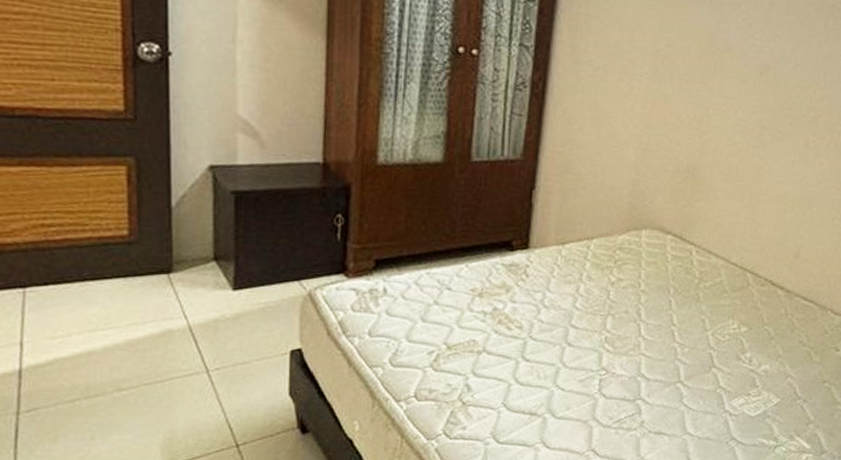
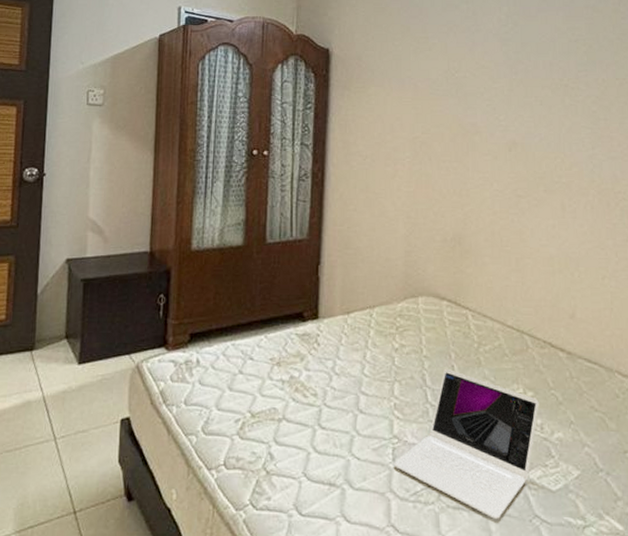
laptop: none [598,303,752,442] -> present [393,368,539,519]

